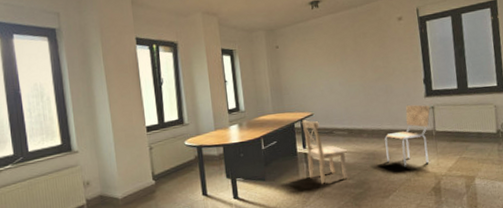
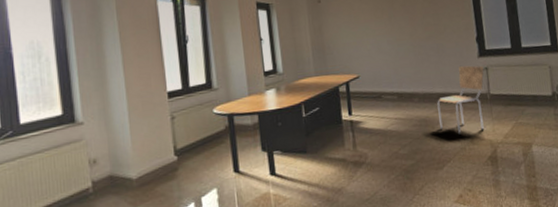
dining chair: present [301,120,348,184] -> none [346,83,398,156]

